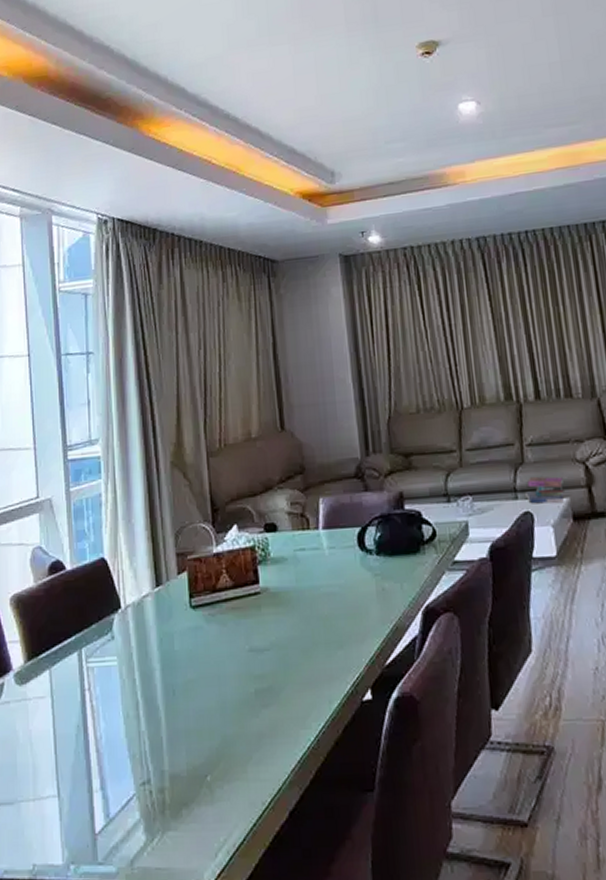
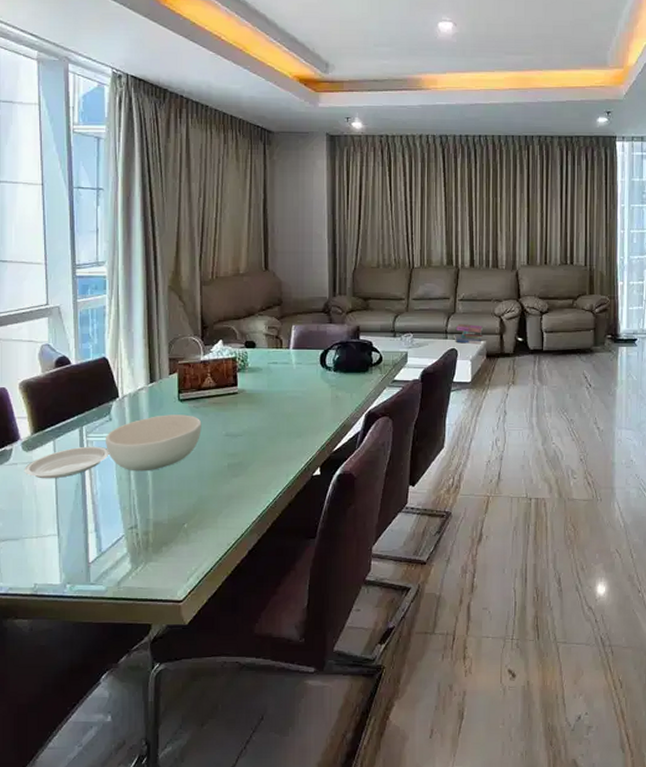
plate: none [17,674,114,721] -> present [24,446,109,479]
bowl: none [108,626,220,706] -> present [106,415,202,472]

